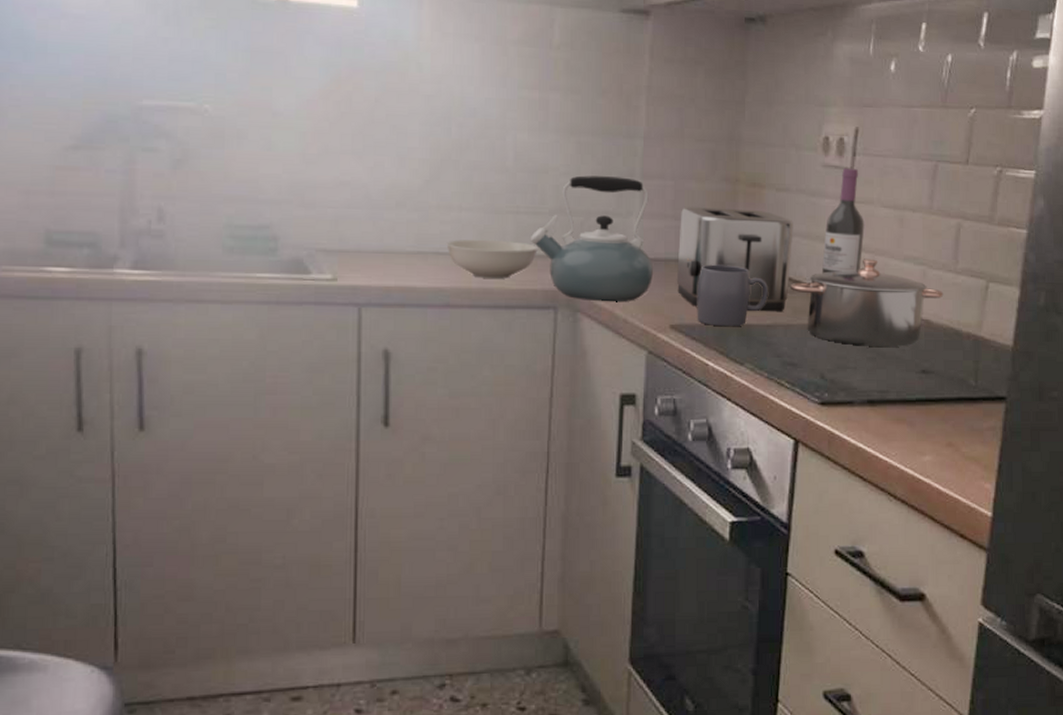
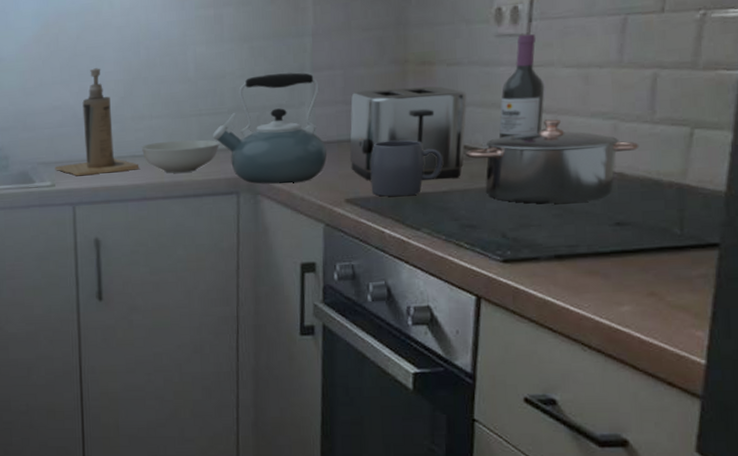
soap dispenser: none [338,141,443,271] -> present [55,68,139,176]

